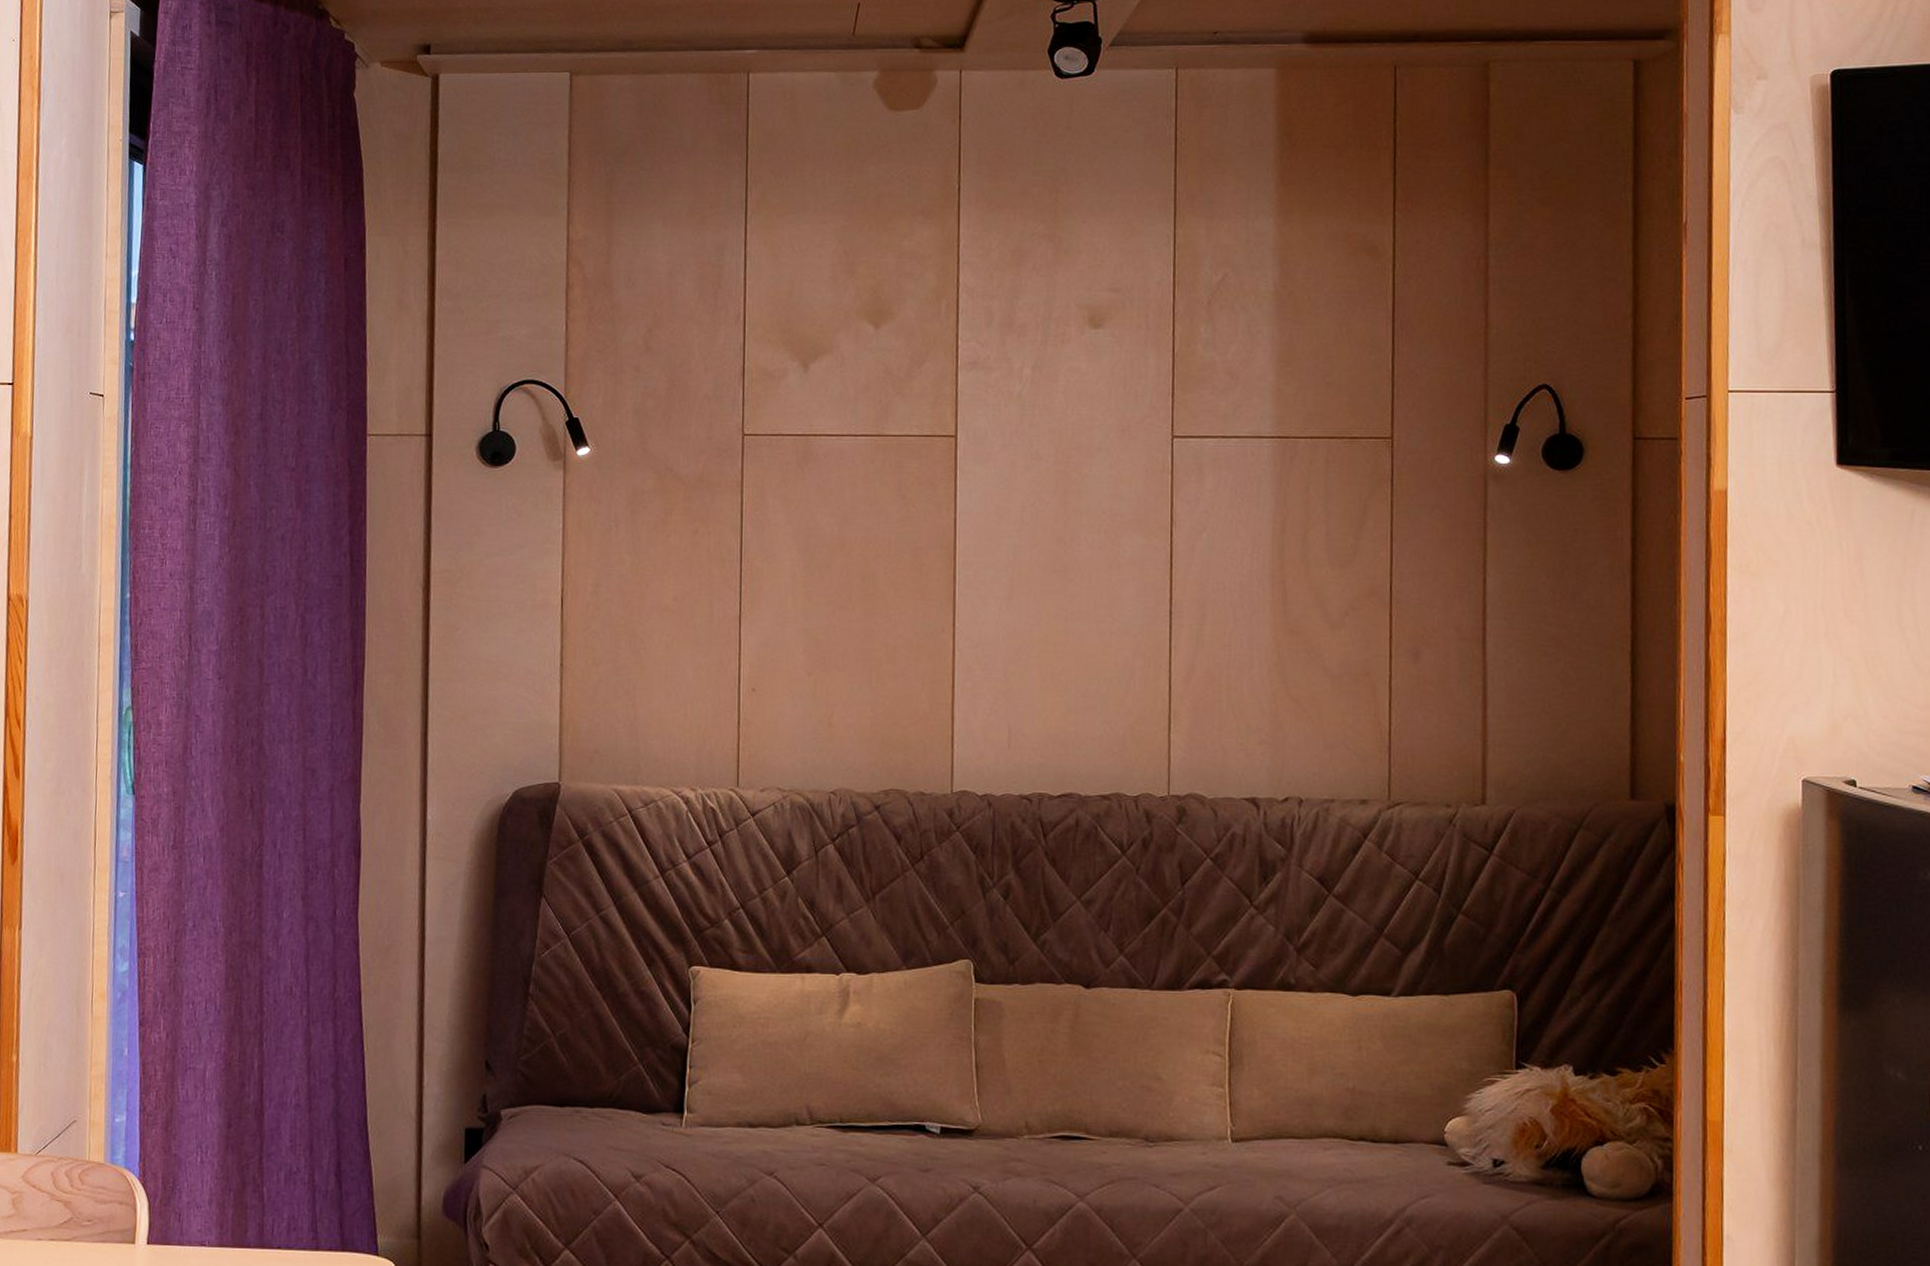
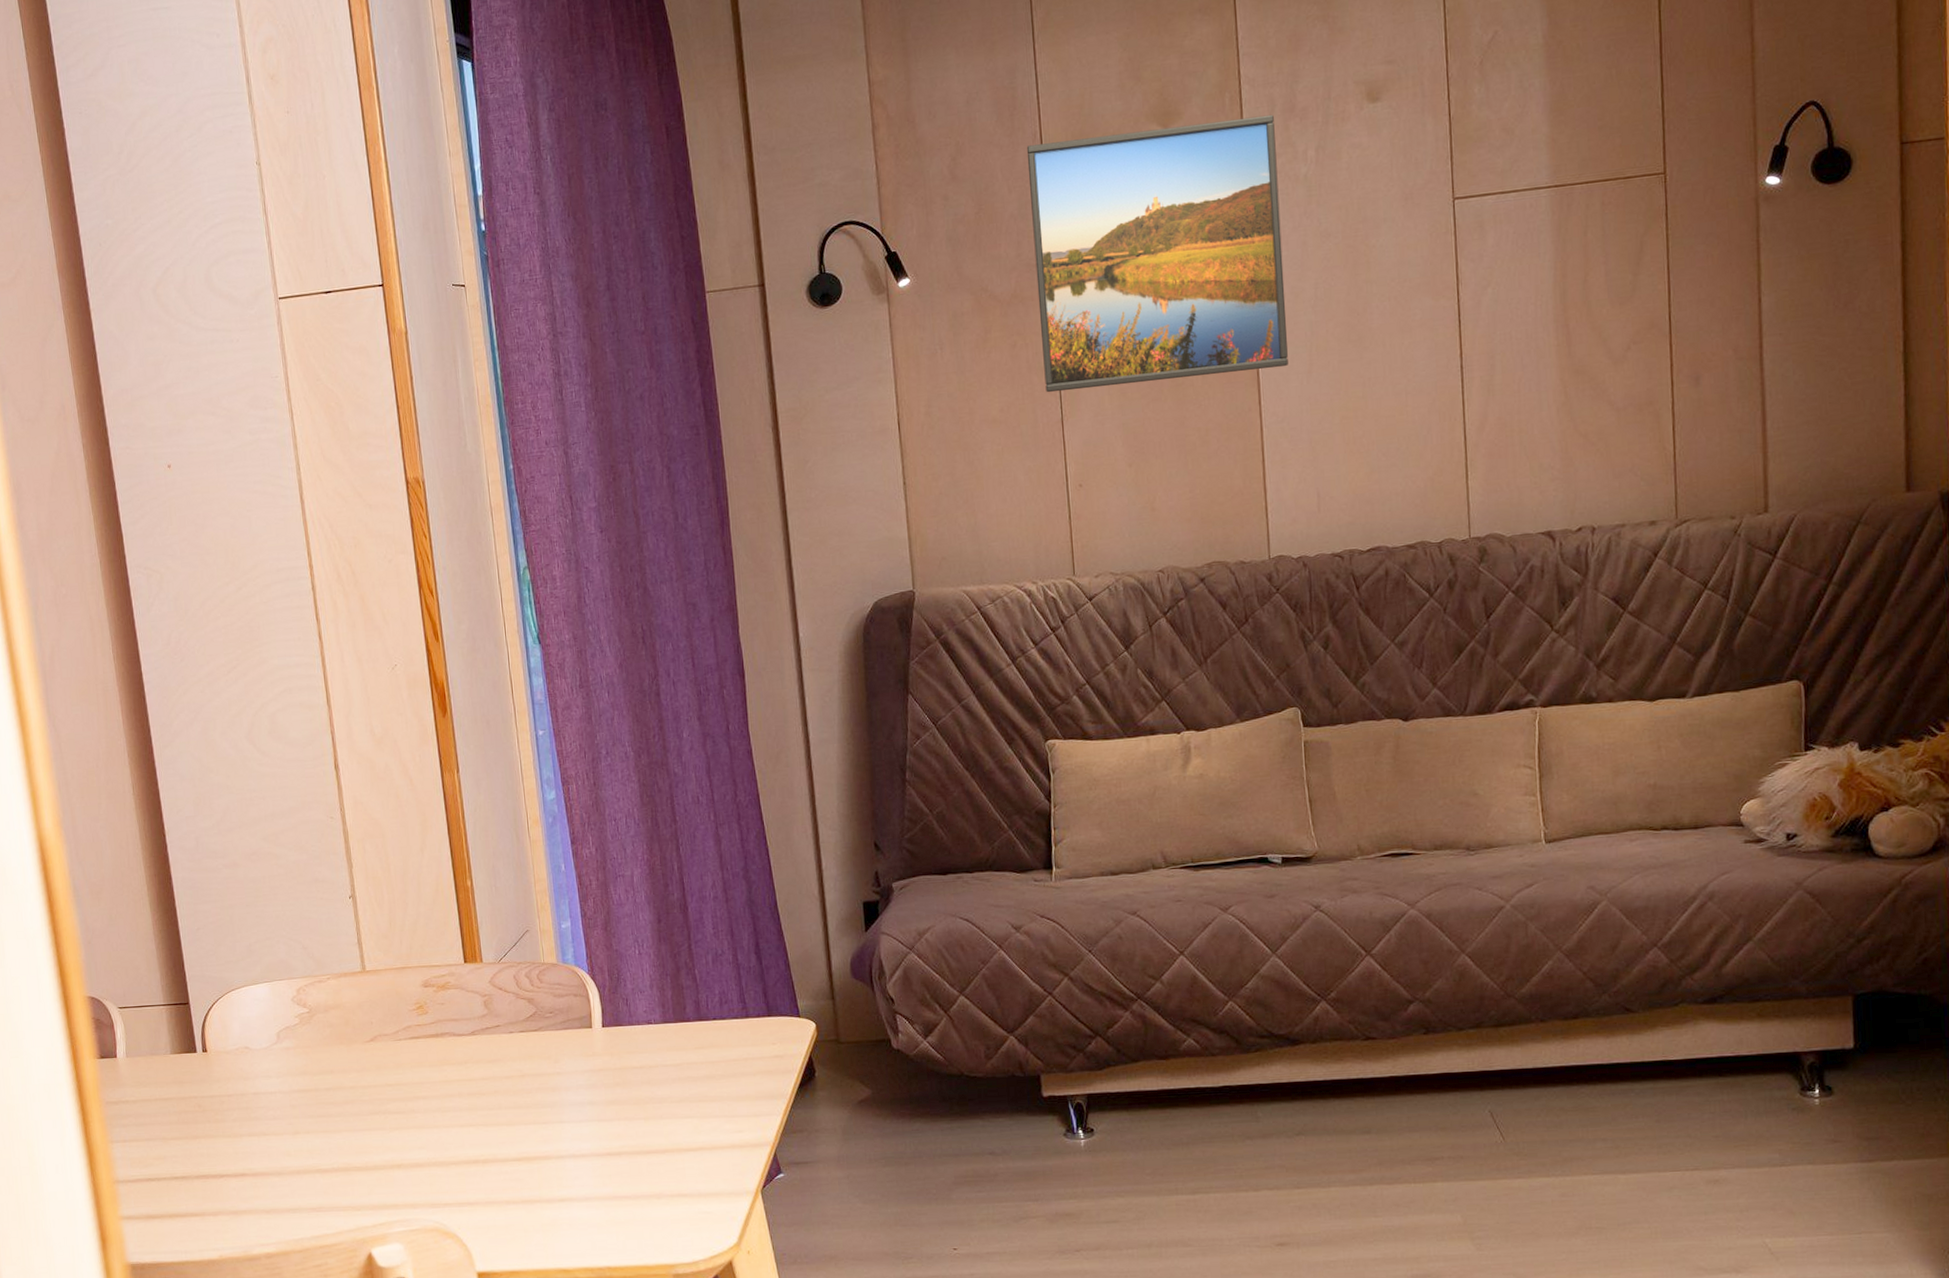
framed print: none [725,326,991,590] -> present [1026,114,1288,393]

